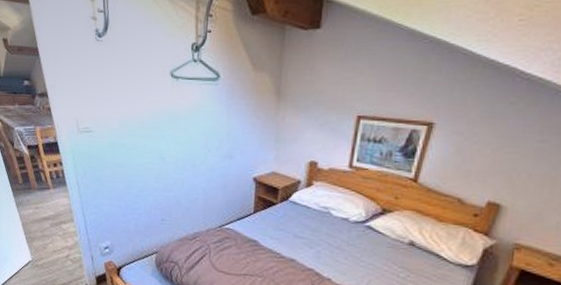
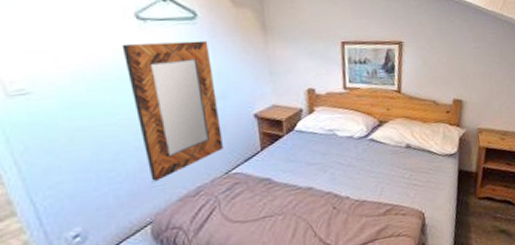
home mirror: none [157,99,225,220] -> present [122,40,223,181]

